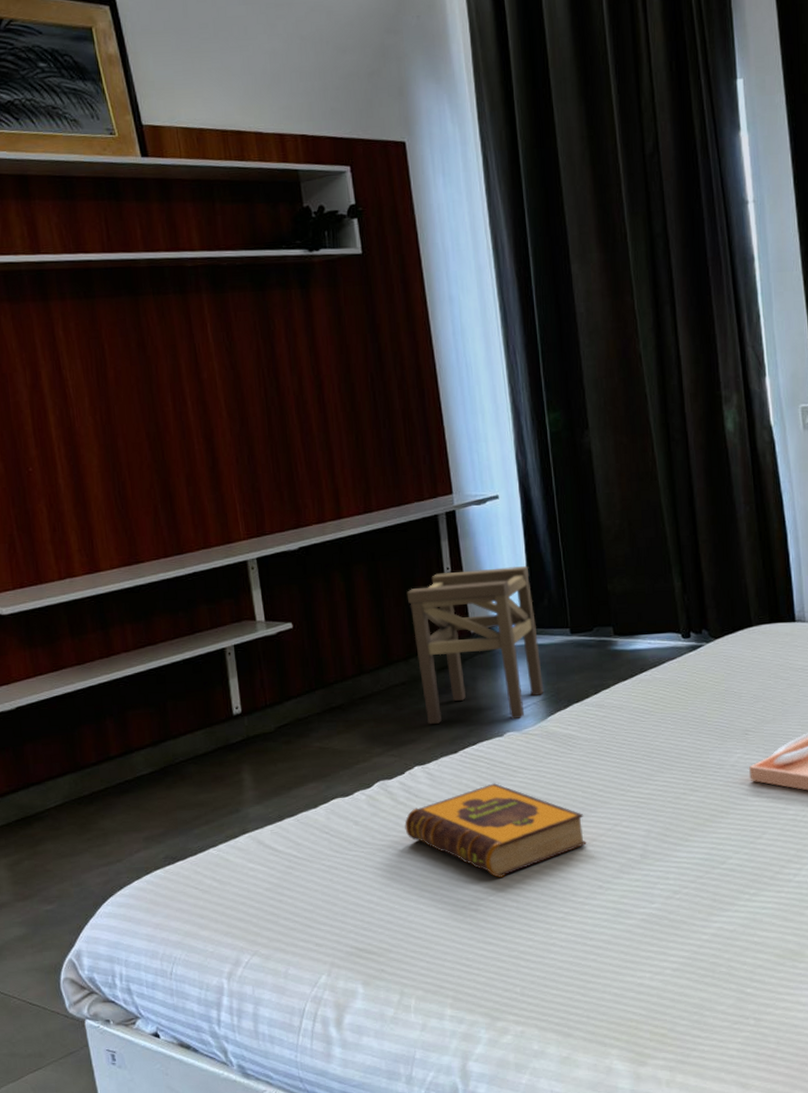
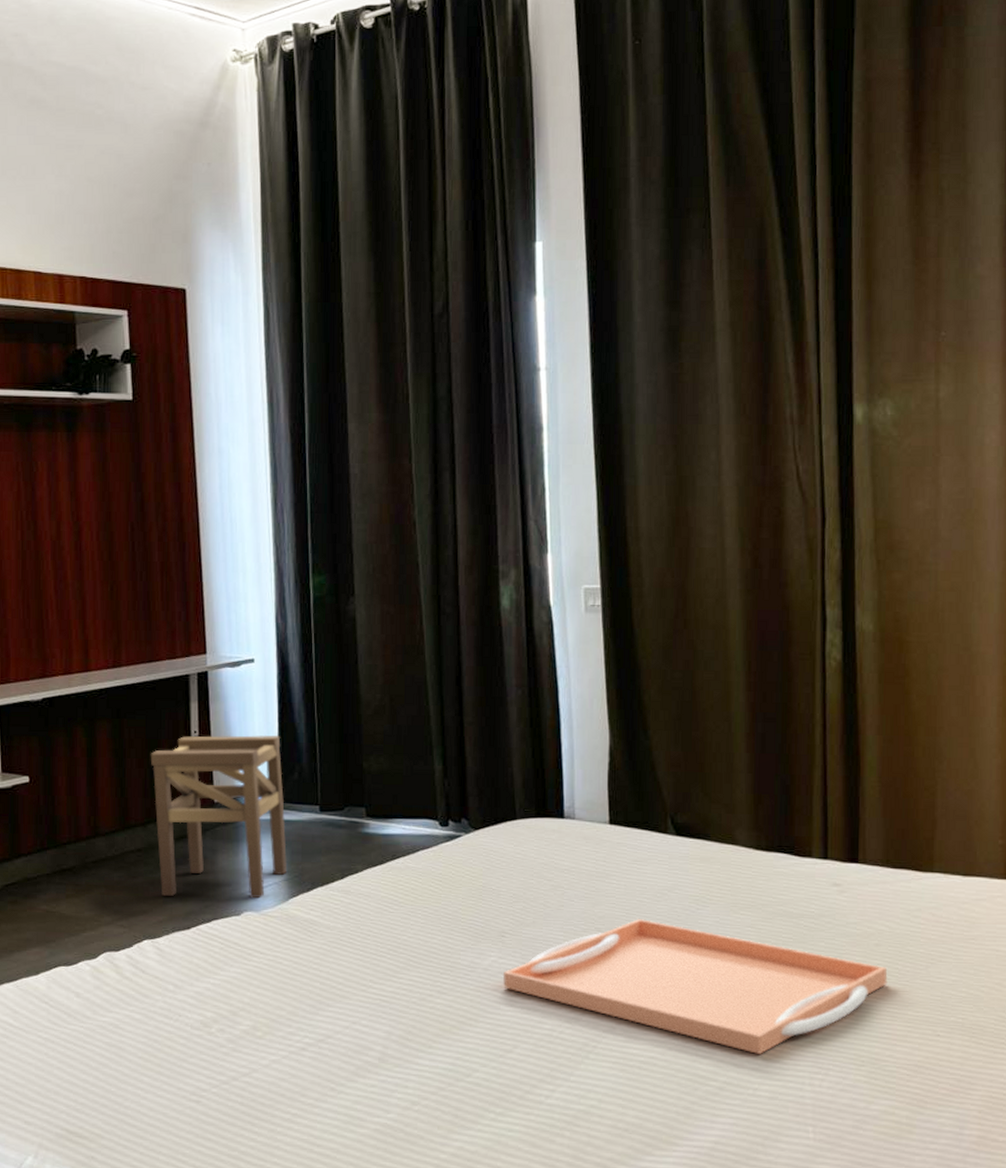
hardback book: present [404,783,587,878] -> none [128,965,321,1069]

